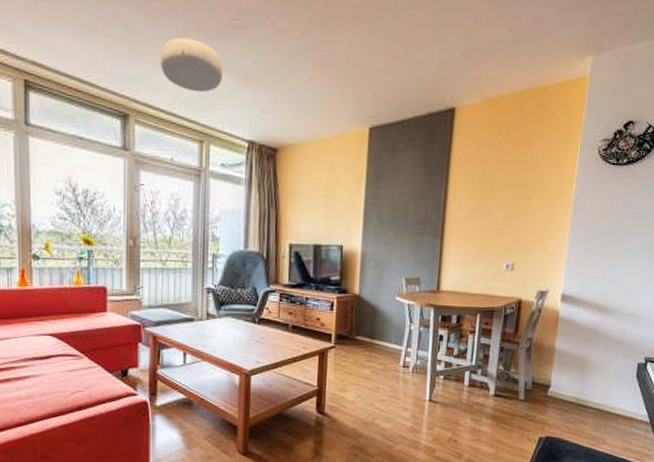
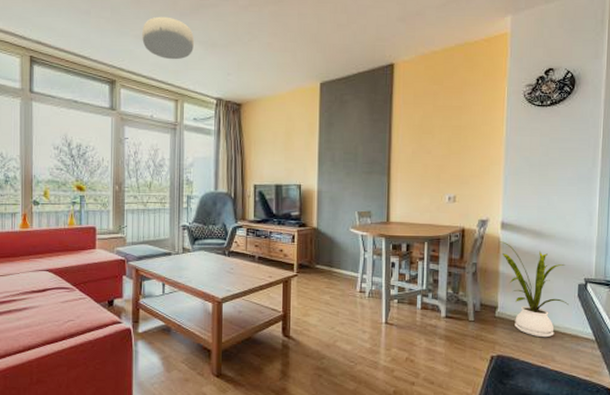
house plant: none [557,314,626,419] -> present [498,240,569,338]

